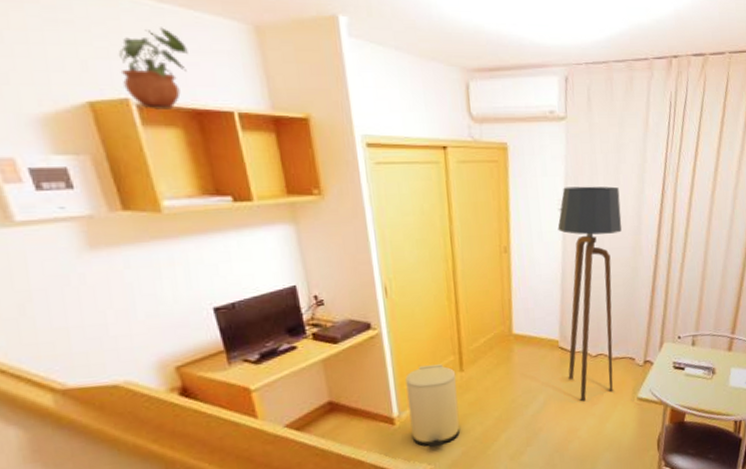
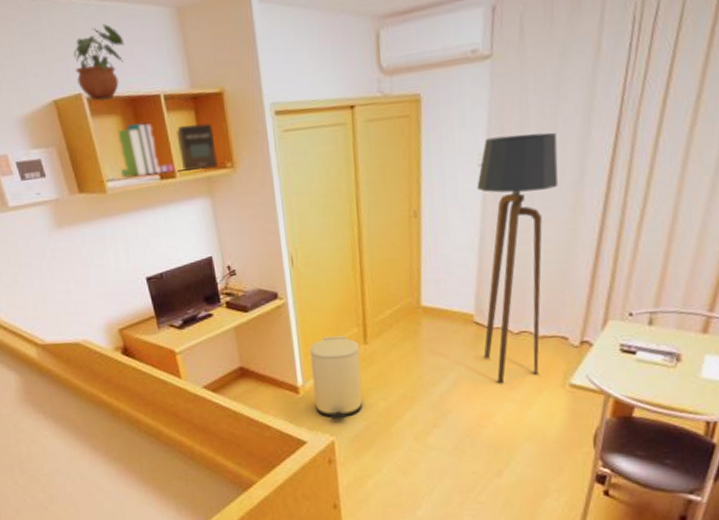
books: none [178,138,251,198] -> present [118,122,175,178]
books: none [253,147,303,194] -> present [176,123,218,171]

